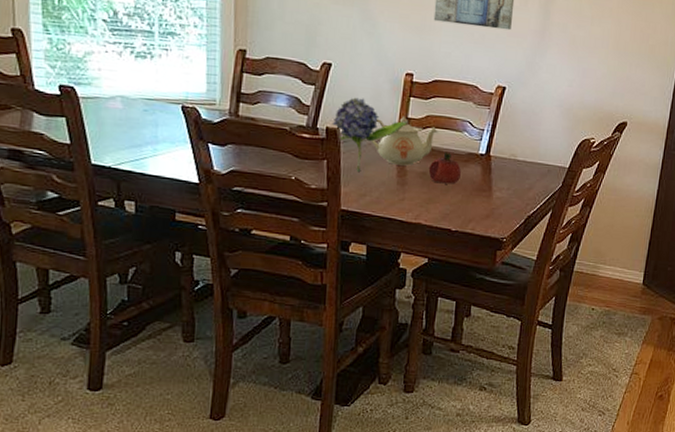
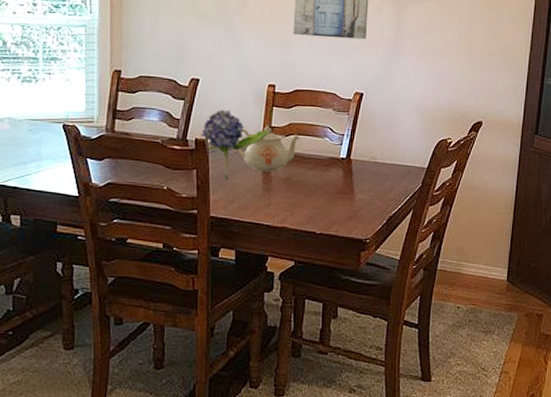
fruit: present [428,151,461,185] -> none [292,157,323,188]

